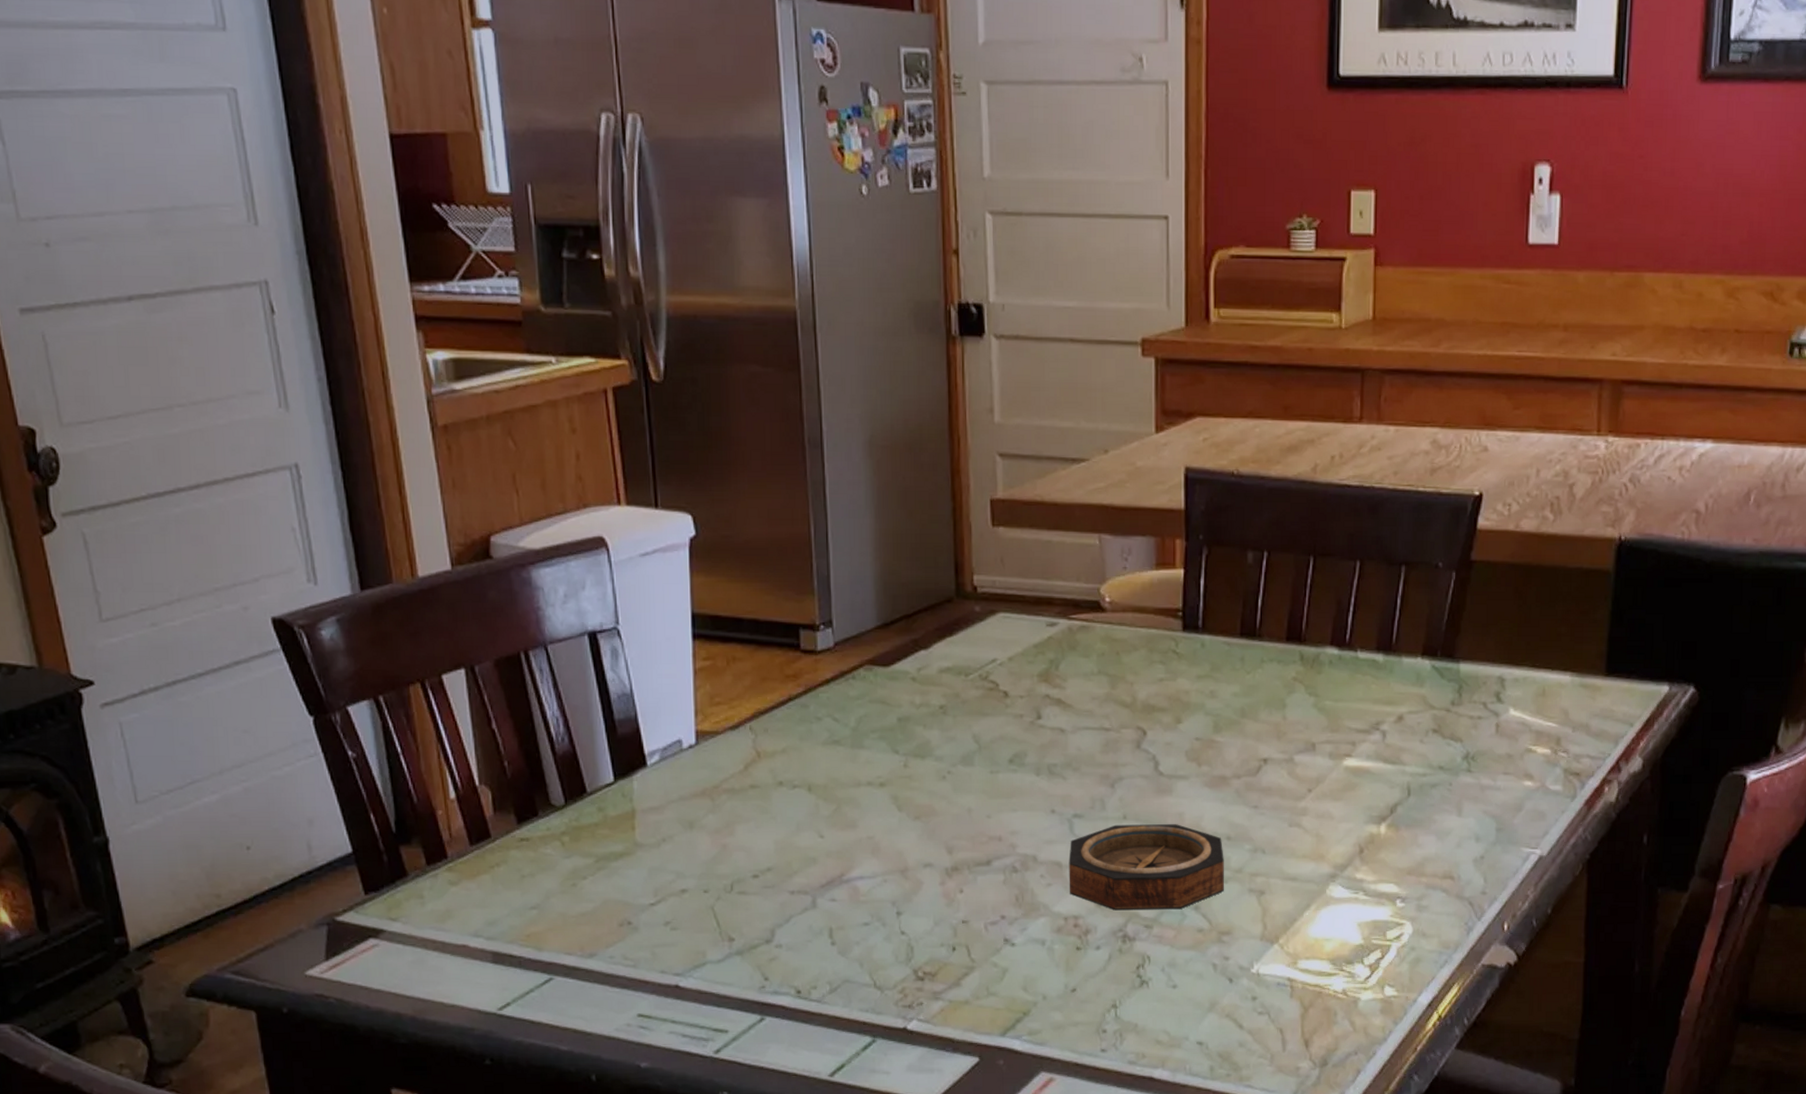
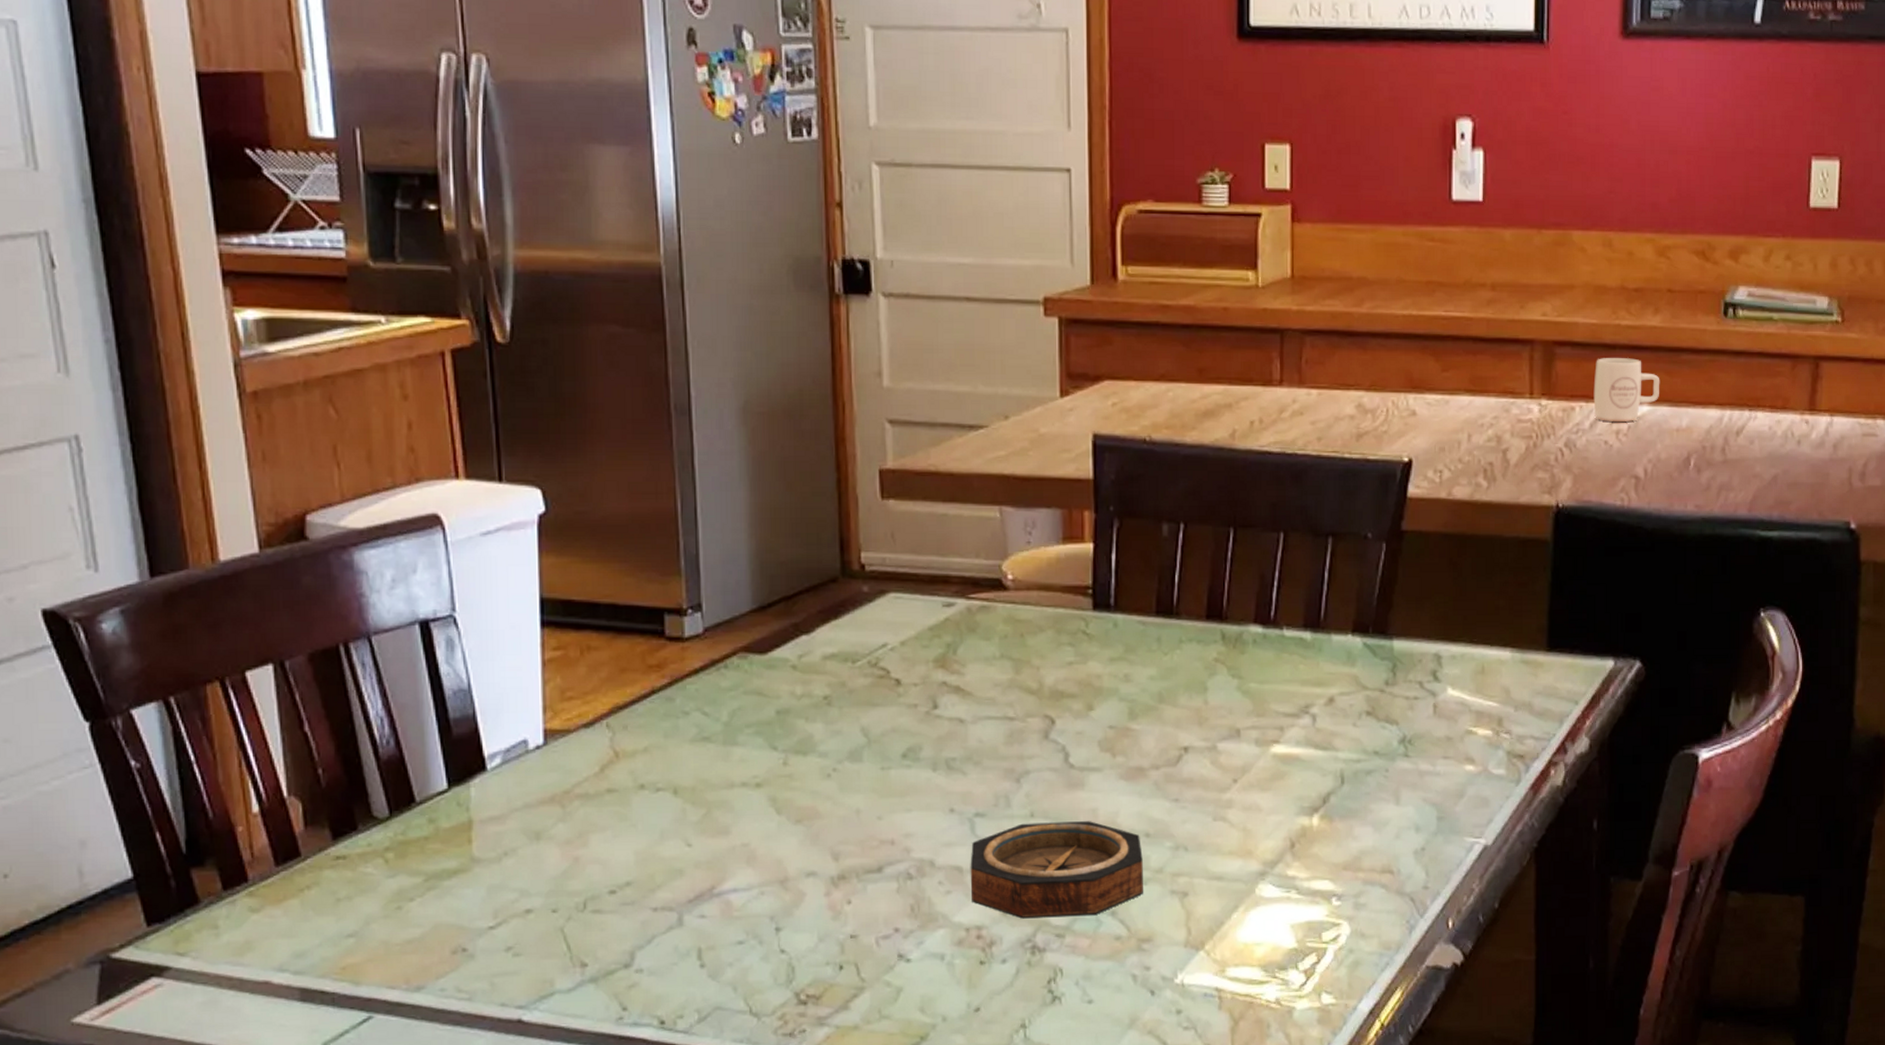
mug: none [1658,396,1724,458] -> present [1593,358,1660,422]

